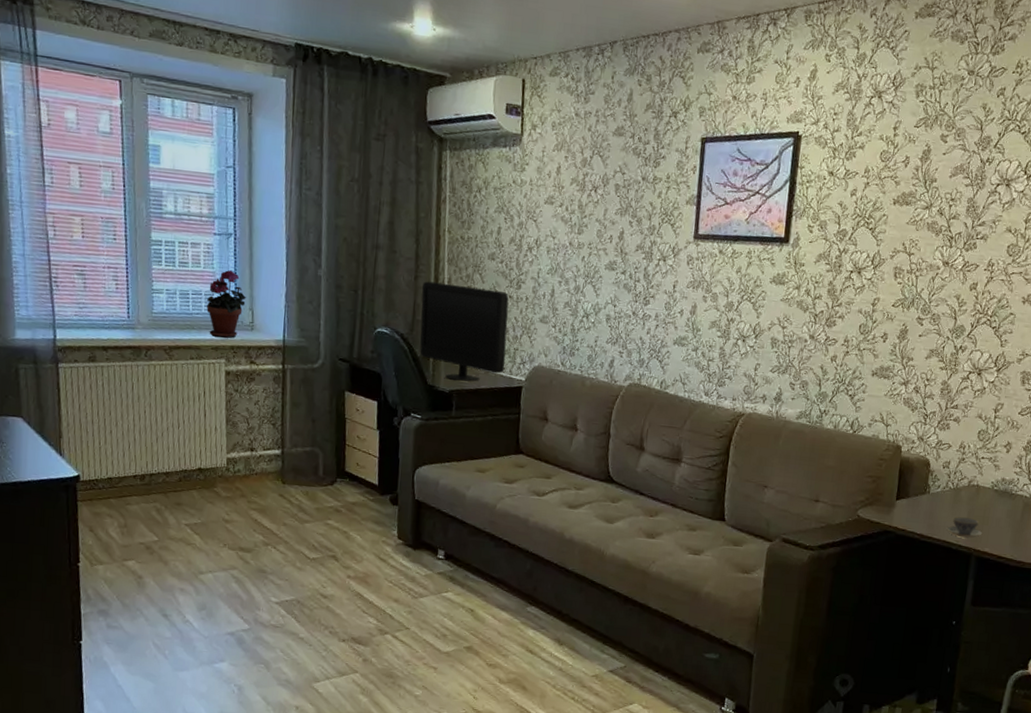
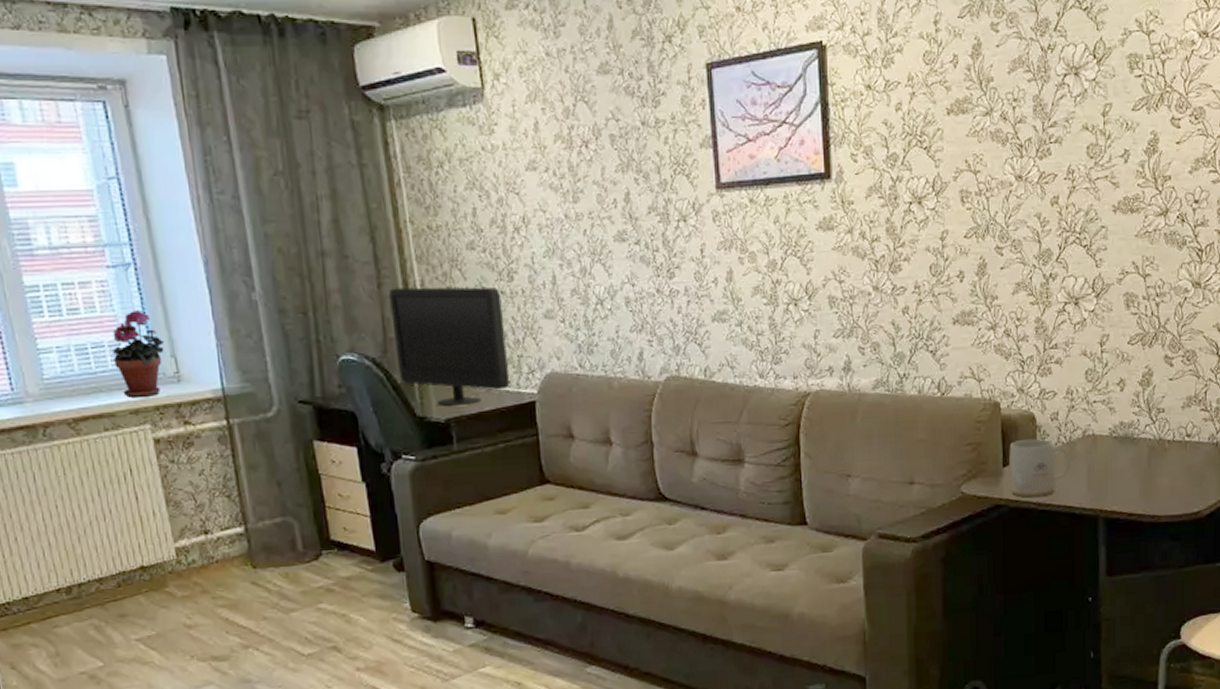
mug: none [900,480,955,530] -> present [1008,438,1070,498]
teacup: present [947,517,983,539] -> none [1067,474,1107,499]

